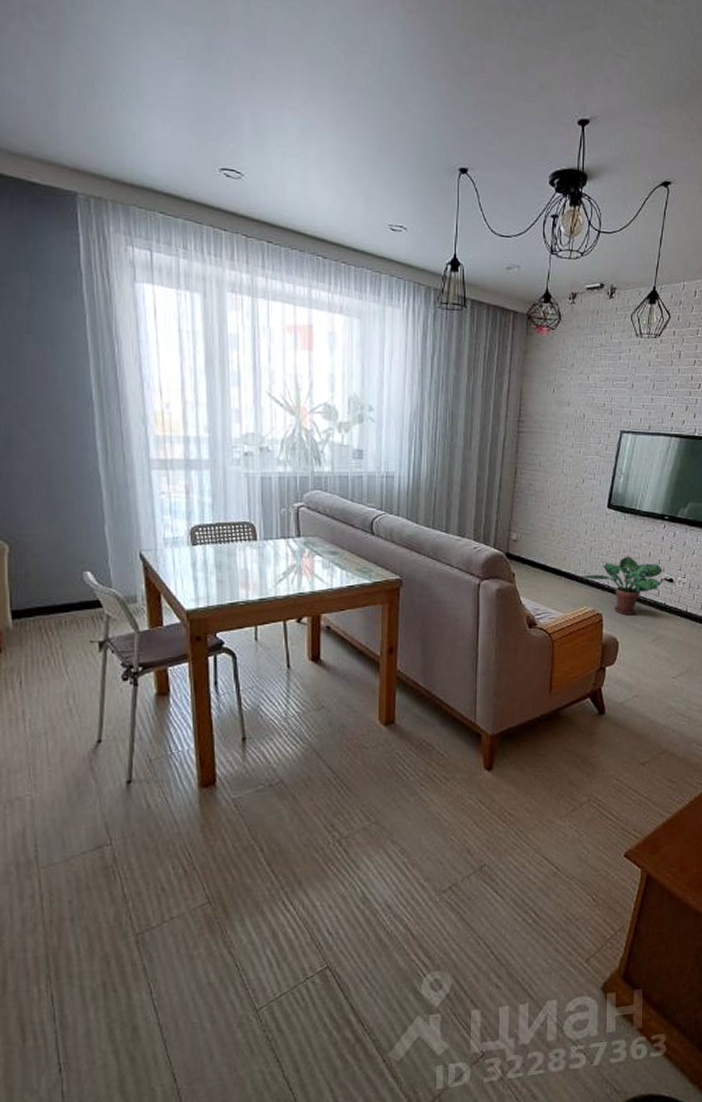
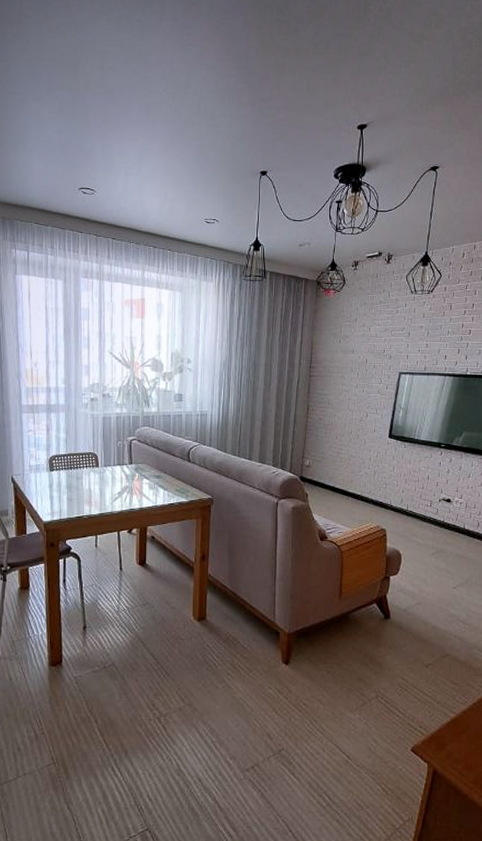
potted plant: present [579,556,663,616] -> none [365,479,441,531]

